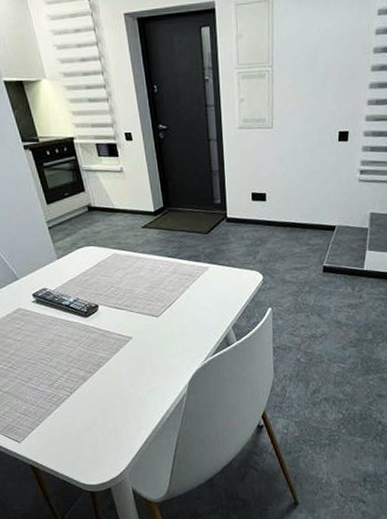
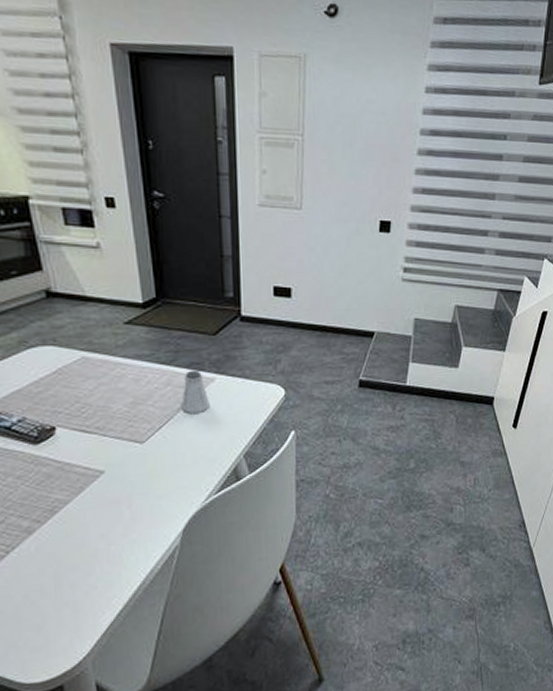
saltshaker: none [184,261,206,294] -> present [181,370,210,413]

